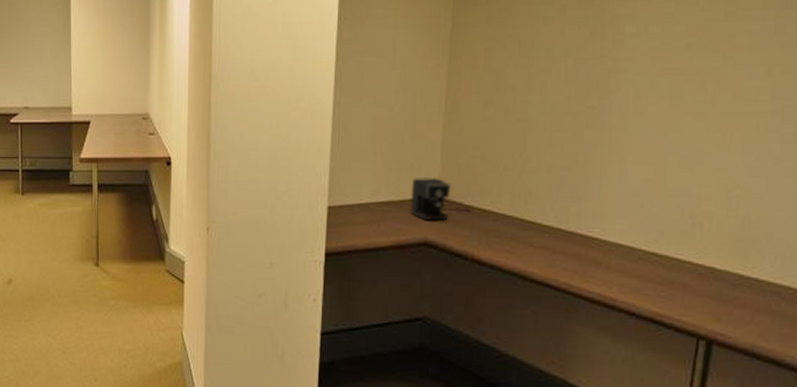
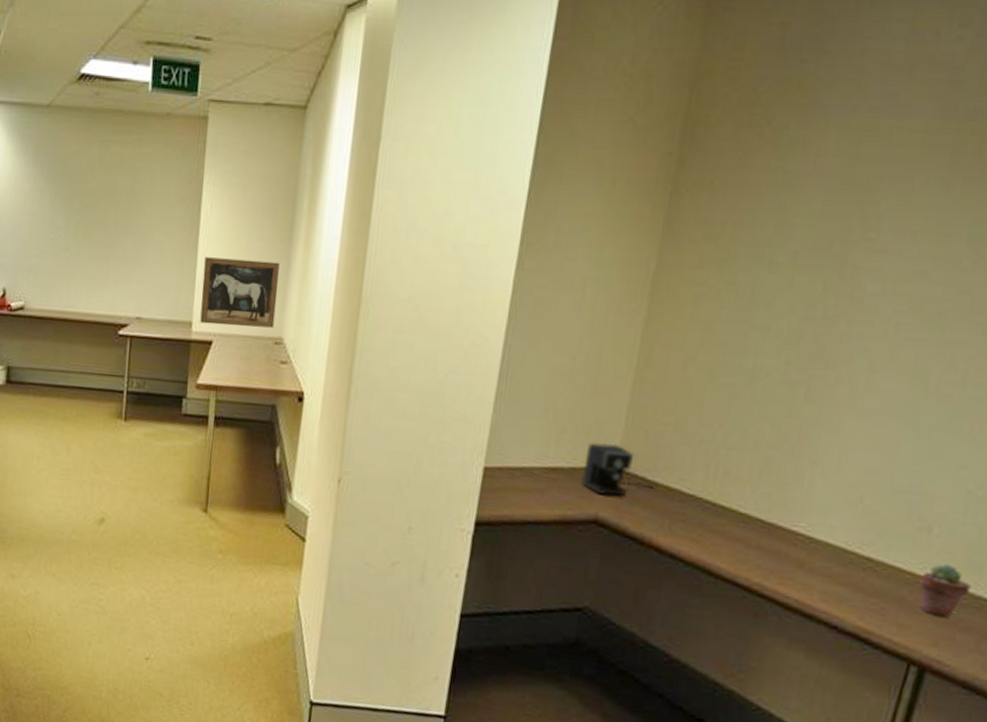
wall art: none [77,51,141,107] -> present [200,257,280,328]
potted succulent: none [698,252,741,297] -> present [920,563,971,617]

